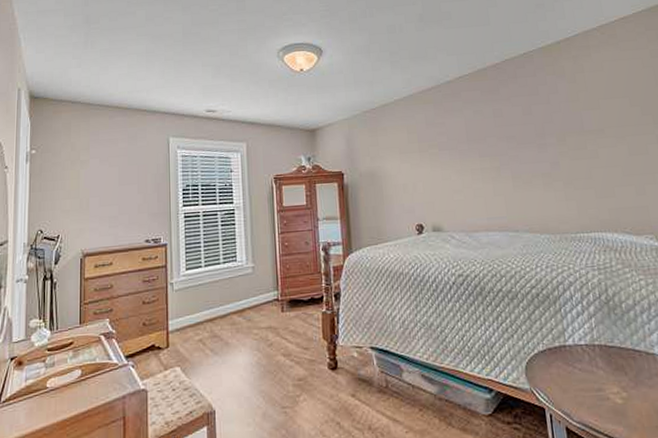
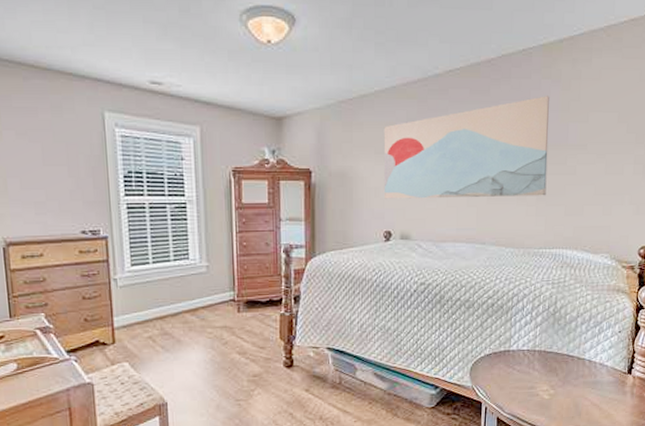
wall art: none [405,89,573,194] -> present [383,96,549,199]

